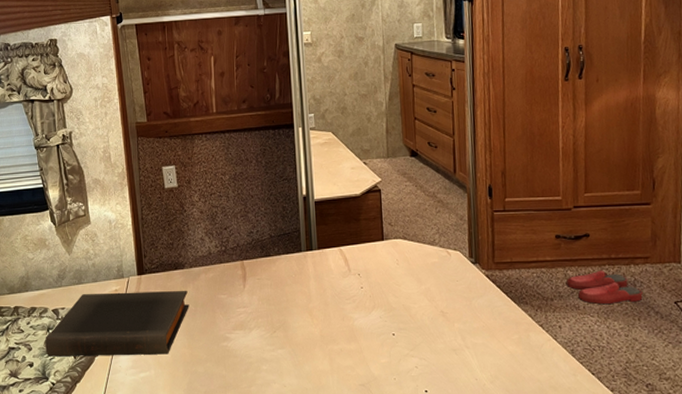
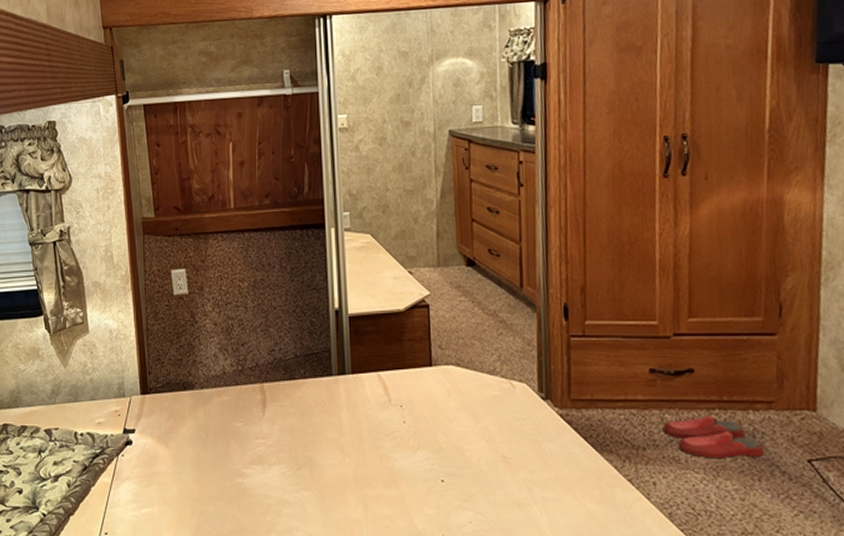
book: present [45,291,189,357] -> none [36,413,199,489]

